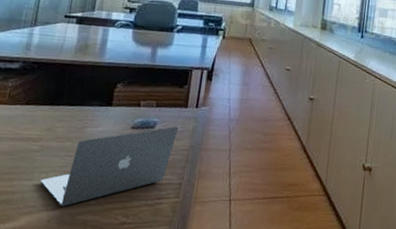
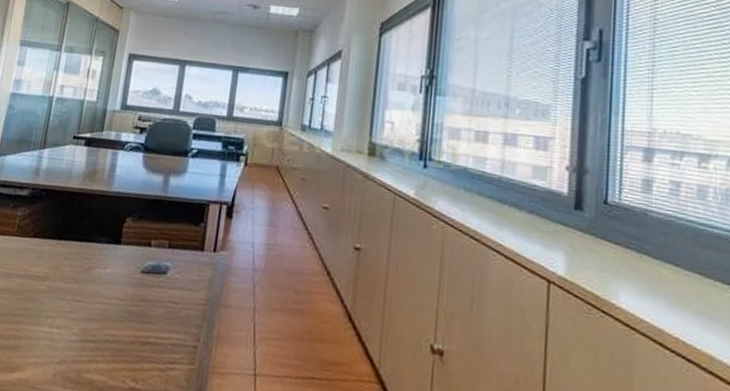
laptop: present [40,126,179,207] -> none [47,273,194,361]

